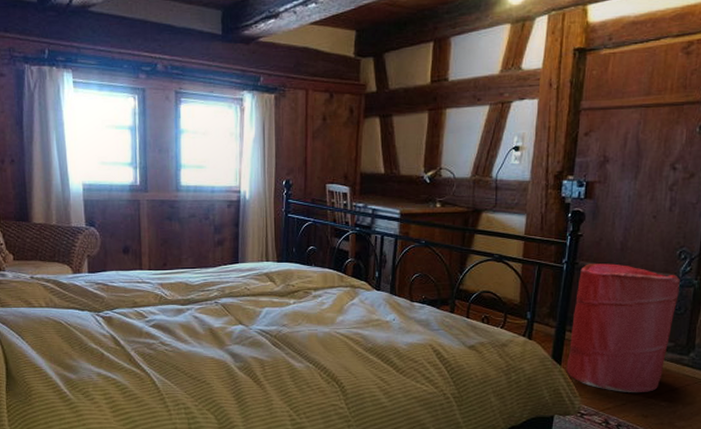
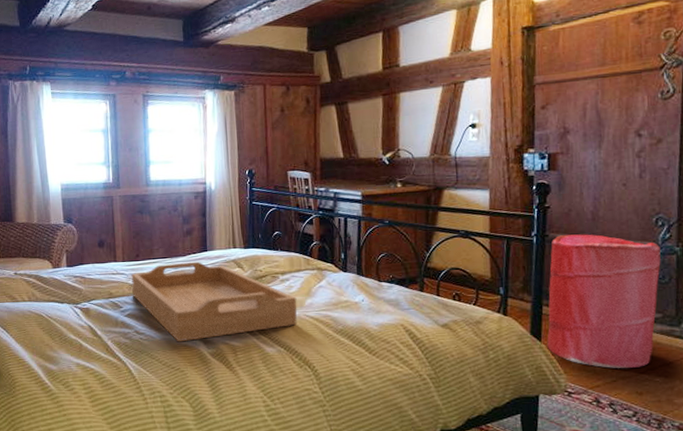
serving tray: none [158,273,328,355] -> present [131,261,297,342]

